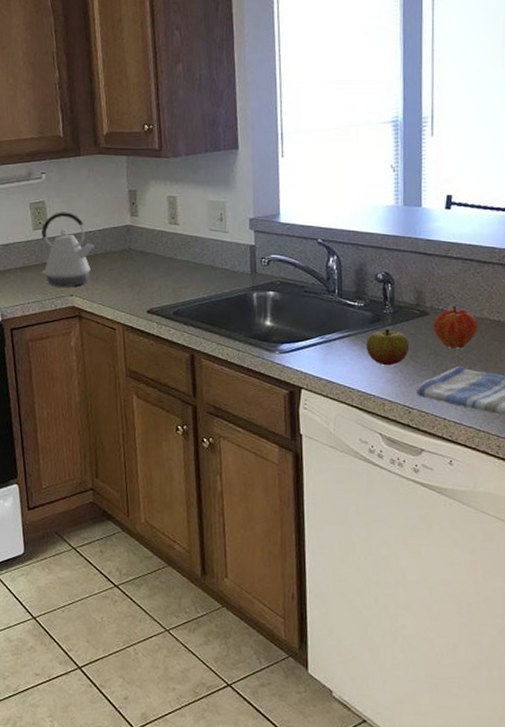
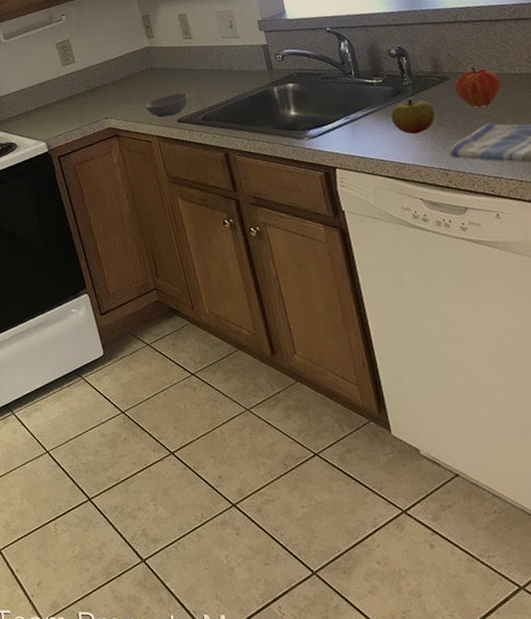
kettle: present [41,212,94,287] -> none [70,45,120,113]
bowl: none [116,281,163,305] -> present [145,93,188,118]

